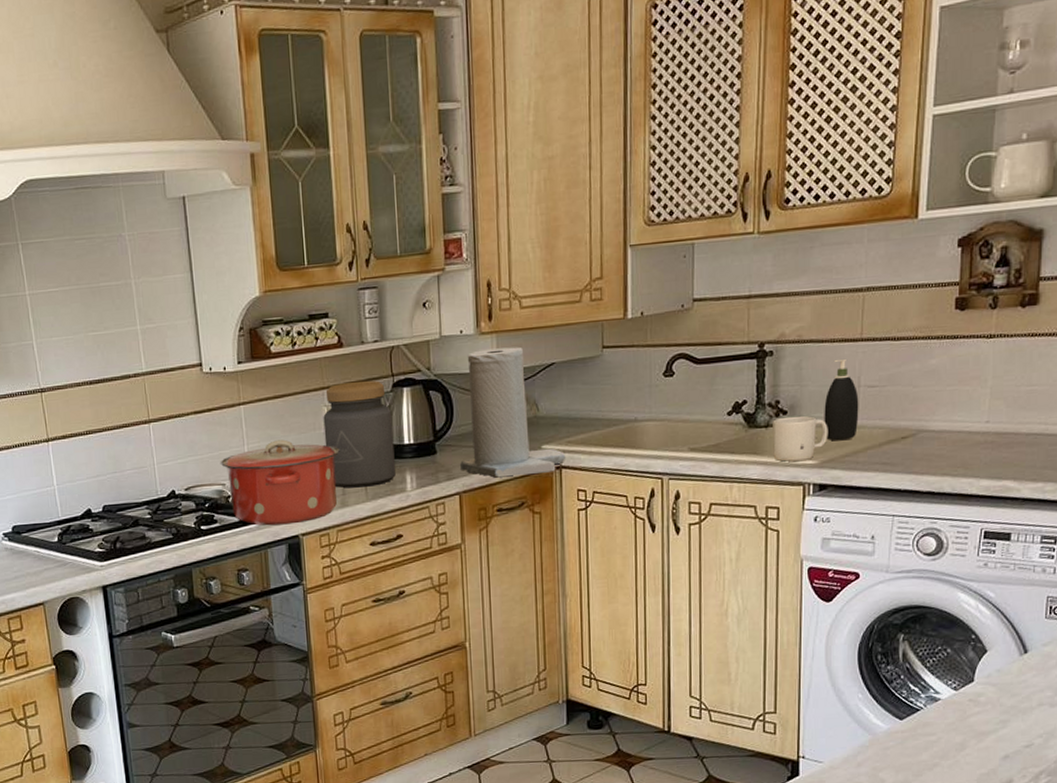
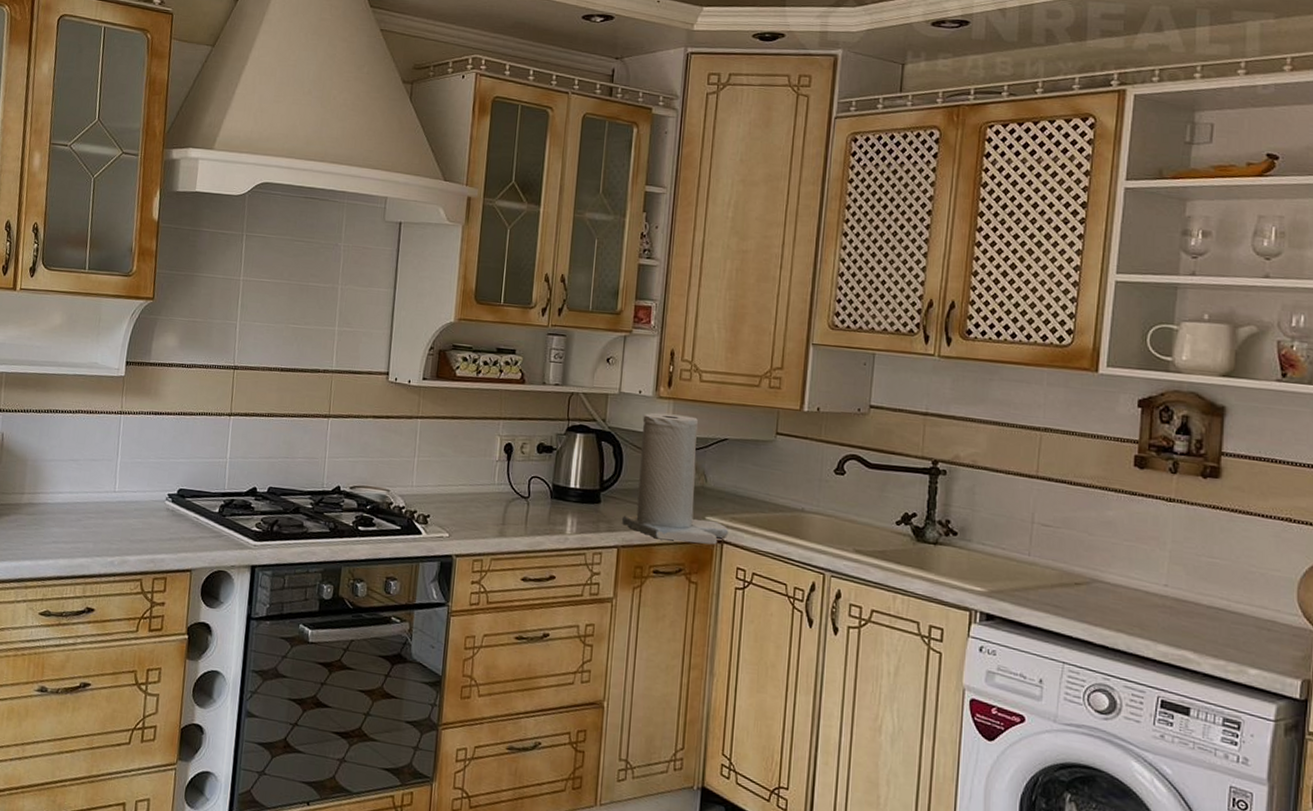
casserole: present [220,439,341,527] -> none [388,458,508,544]
jar: present [323,380,396,488] -> none [492,417,563,522]
mug: present [773,416,828,462] -> none [940,537,999,586]
soap dispenser: present [824,359,859,441] -> none [995,492,1032,574]

